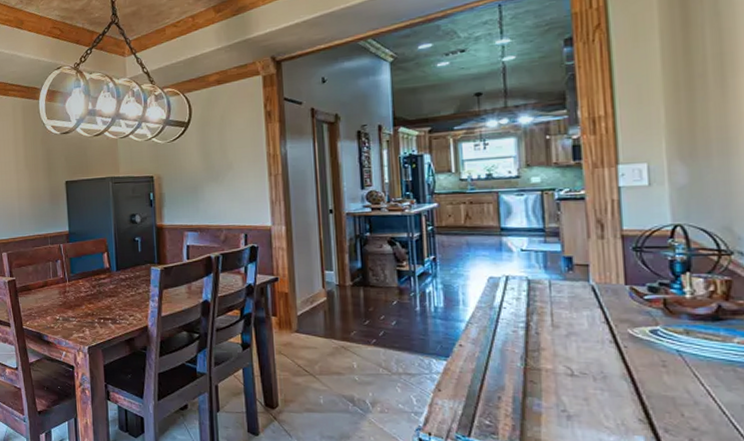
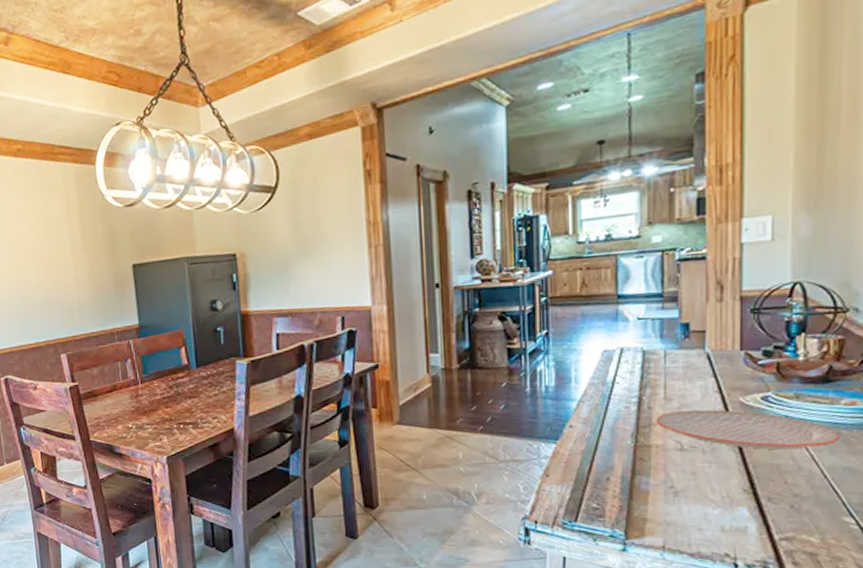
plate: none [544,339,735,383] -> present [656,409,839,450]

